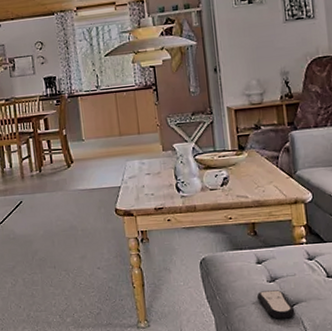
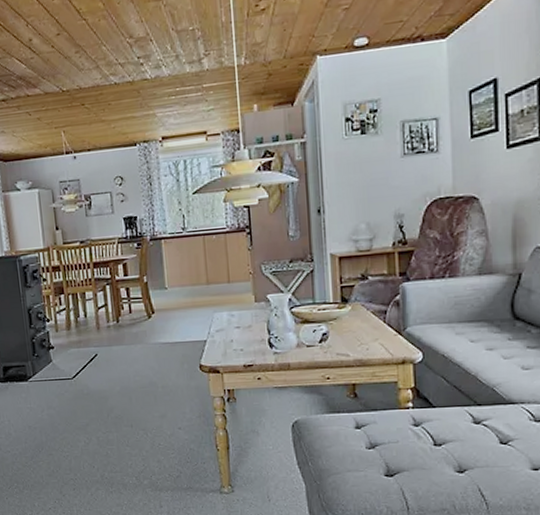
remote control: present [256,290,295,319] -> none [353,457,396,489]

